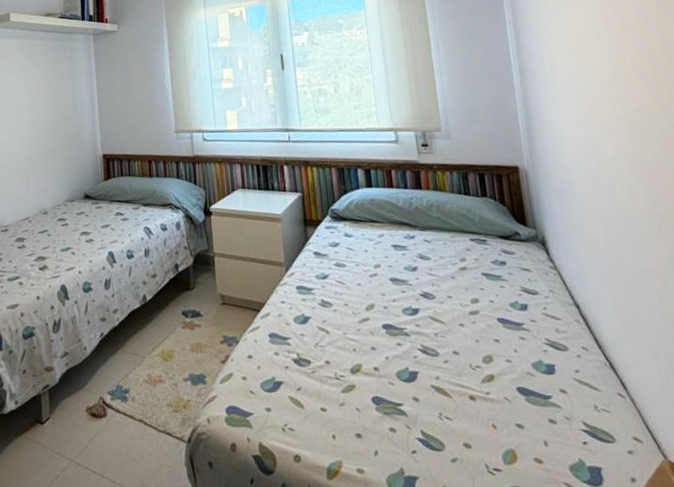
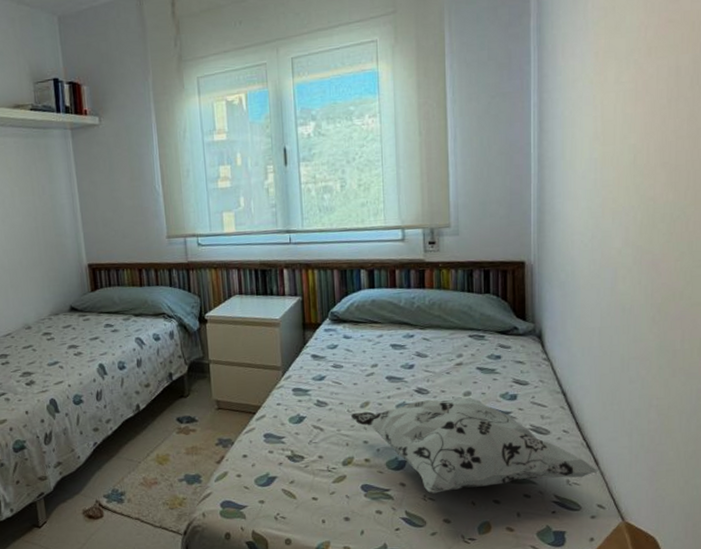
decorative pillow: none [356,305,629,412] -> present [350,397,599,494]

